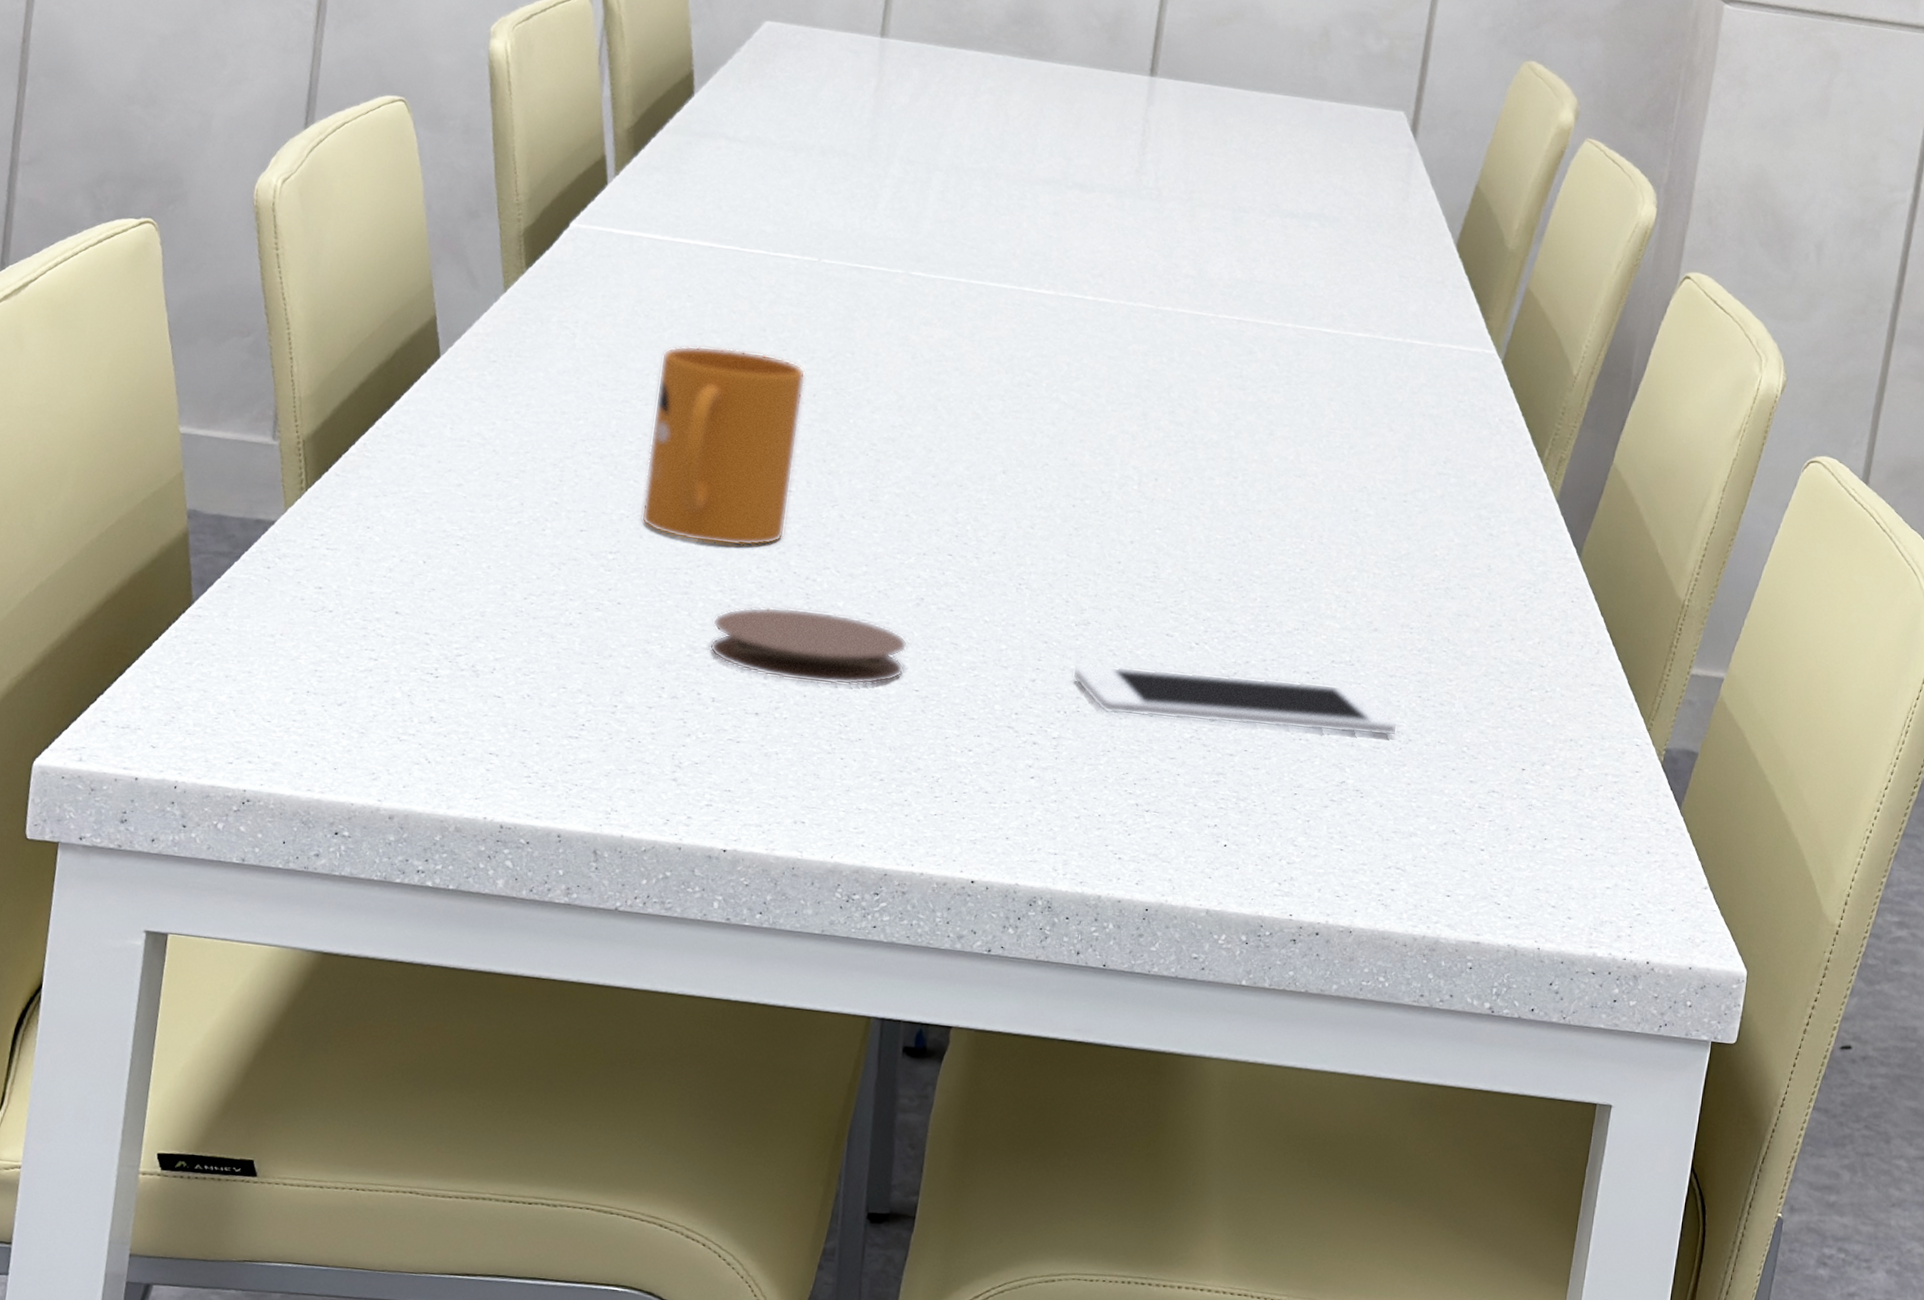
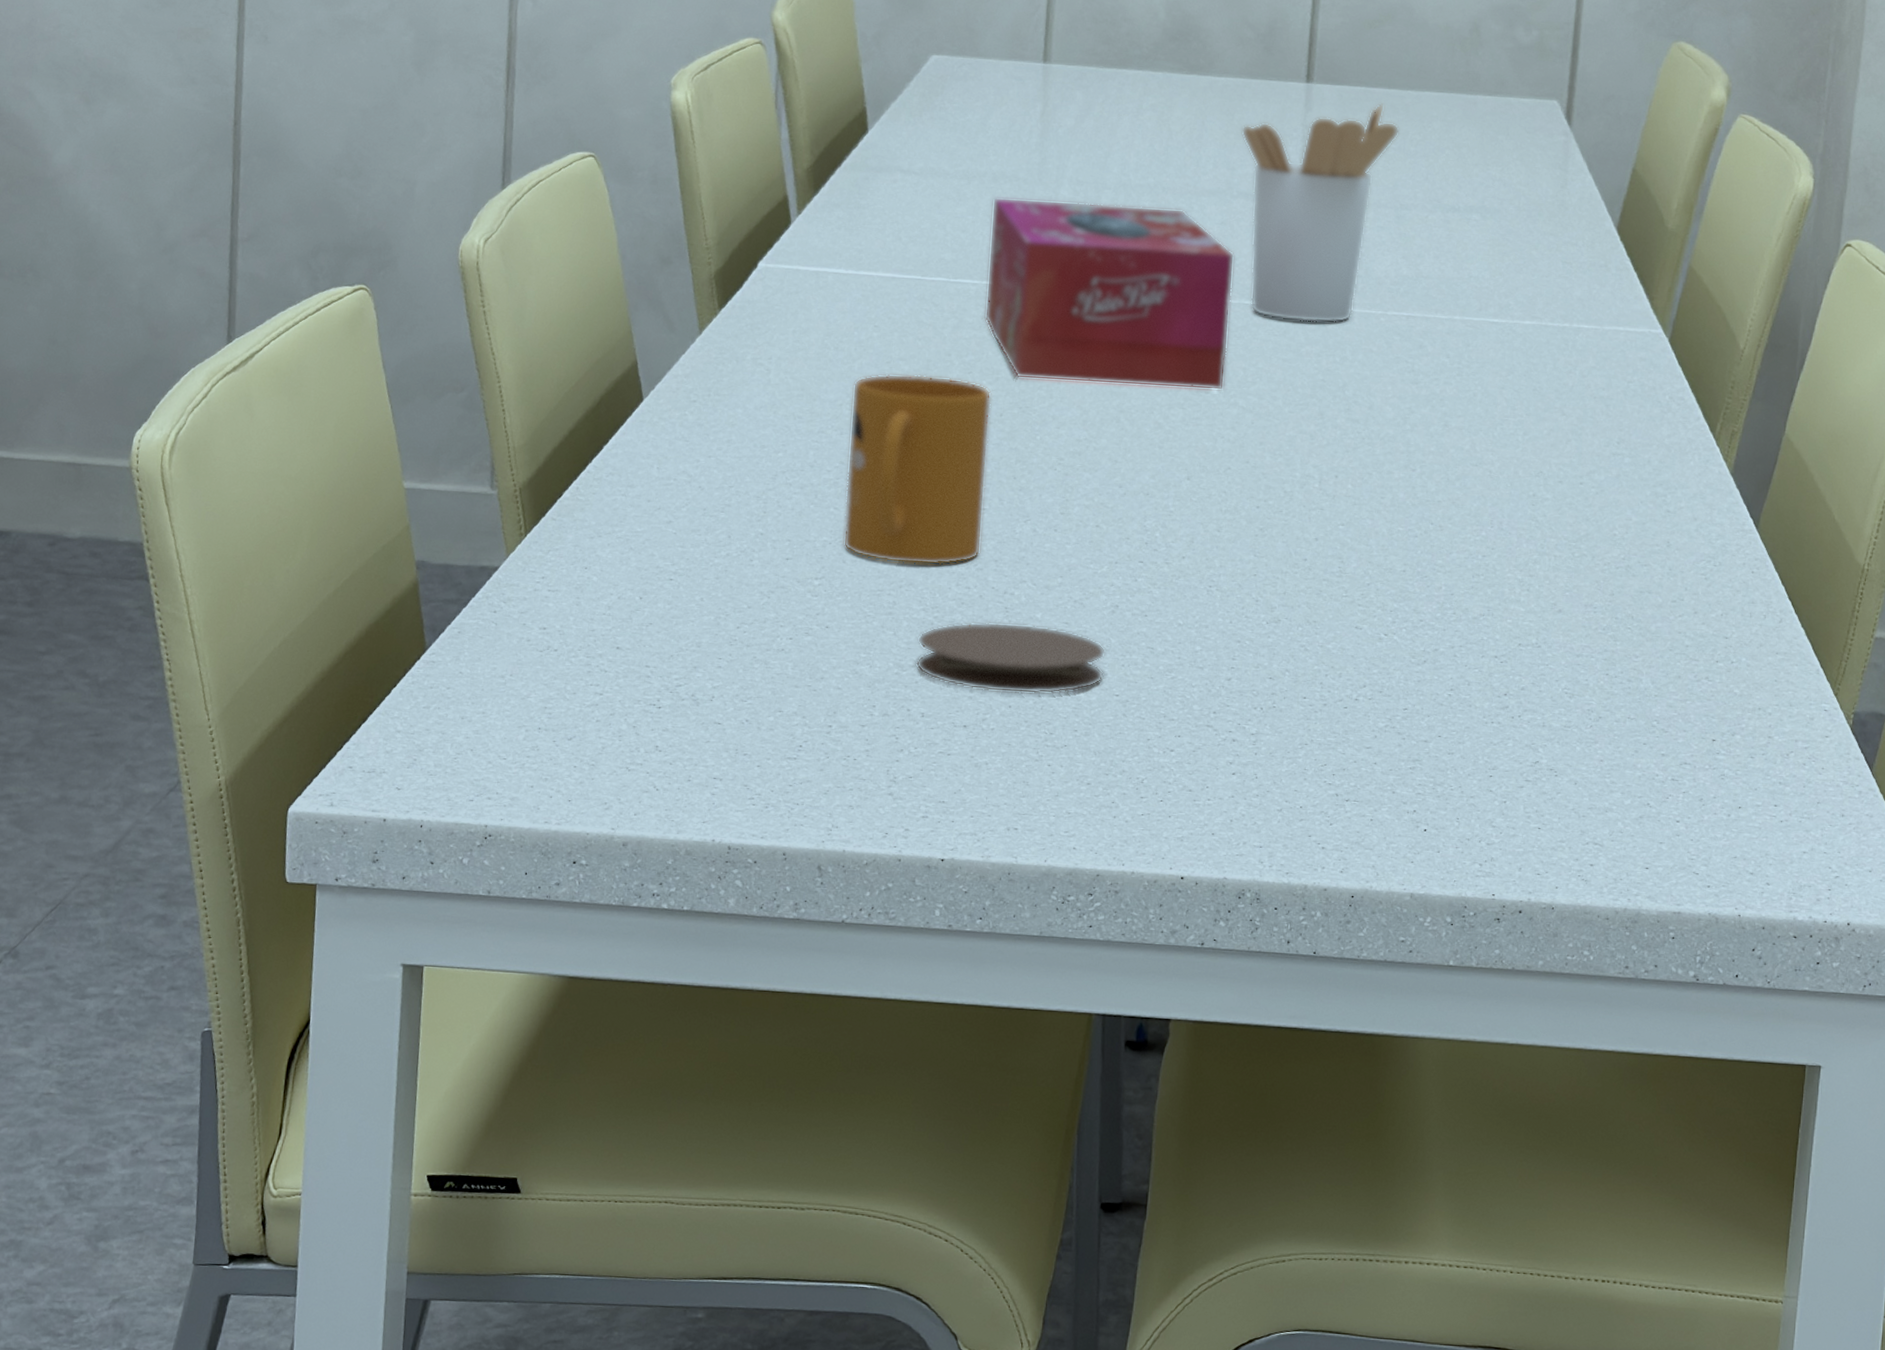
tissue box: none [803,171,1066,385] -> present [984,197,1235,391]
cell phone: present [1072,663,1398,736] -> none [1266,660,1588,715]
utensil holder: none [1079,102,1242,323] -> present [1241,103,1400,323]

